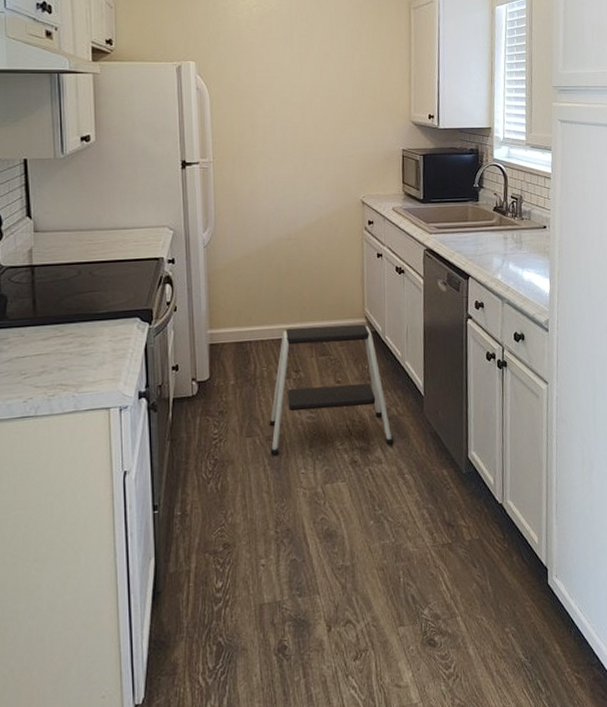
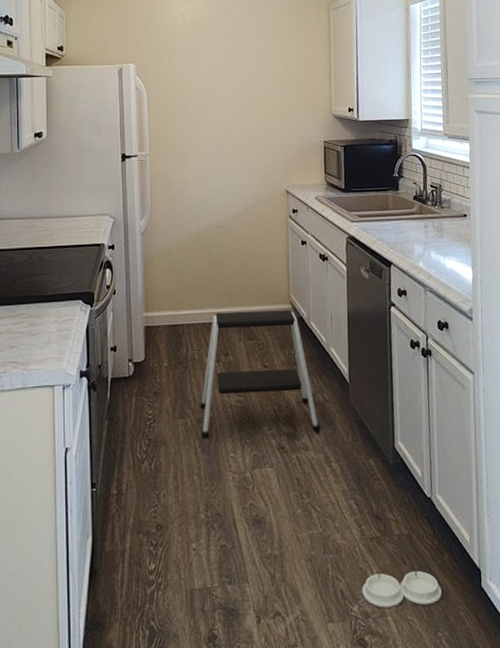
pet bowl: none [432,572,510,610] -> present [361,570,442,608]

